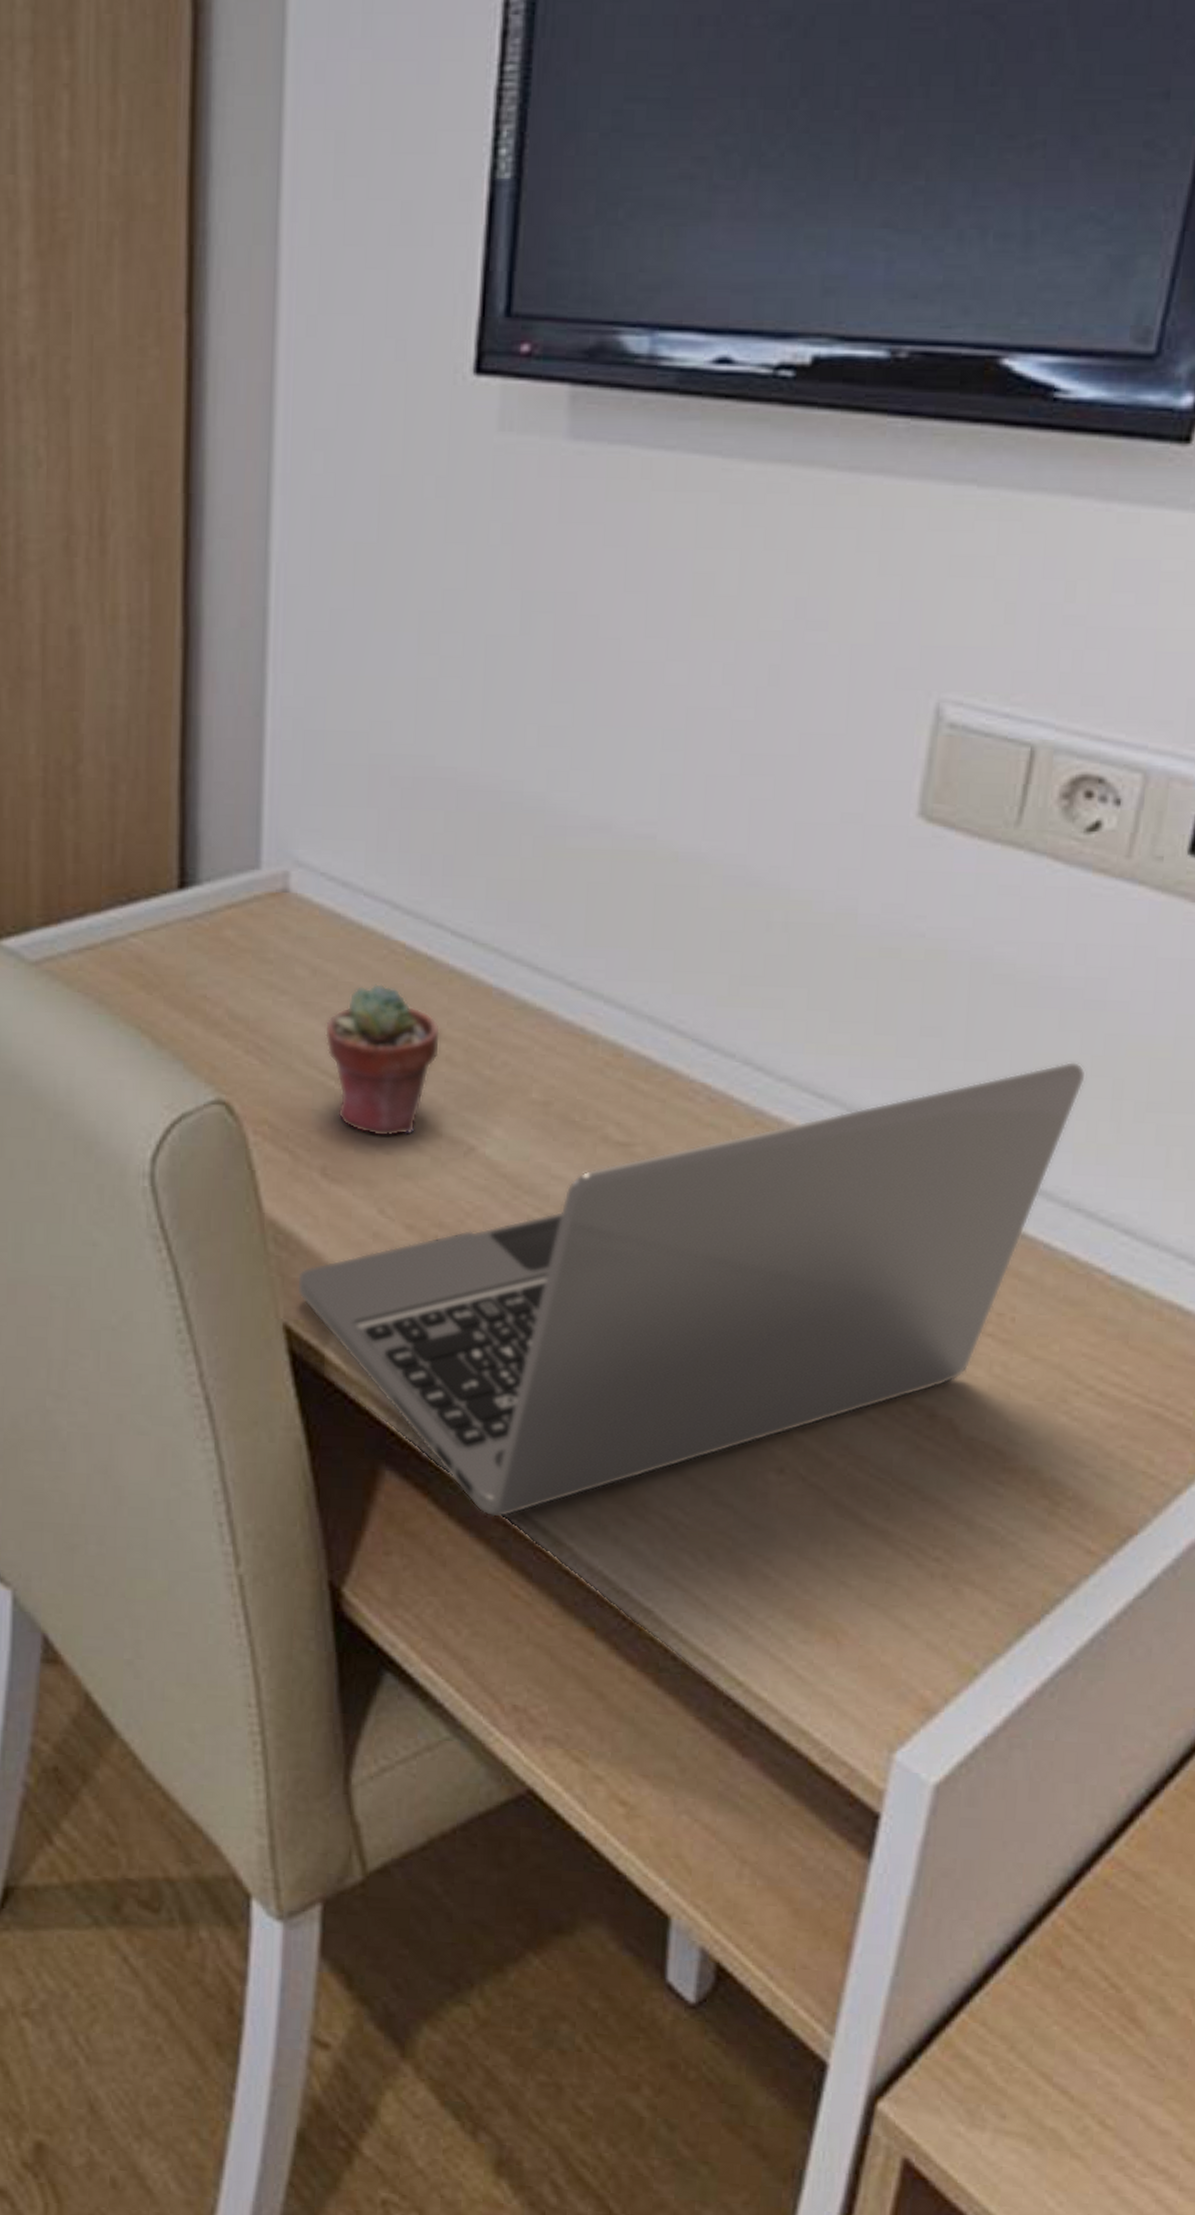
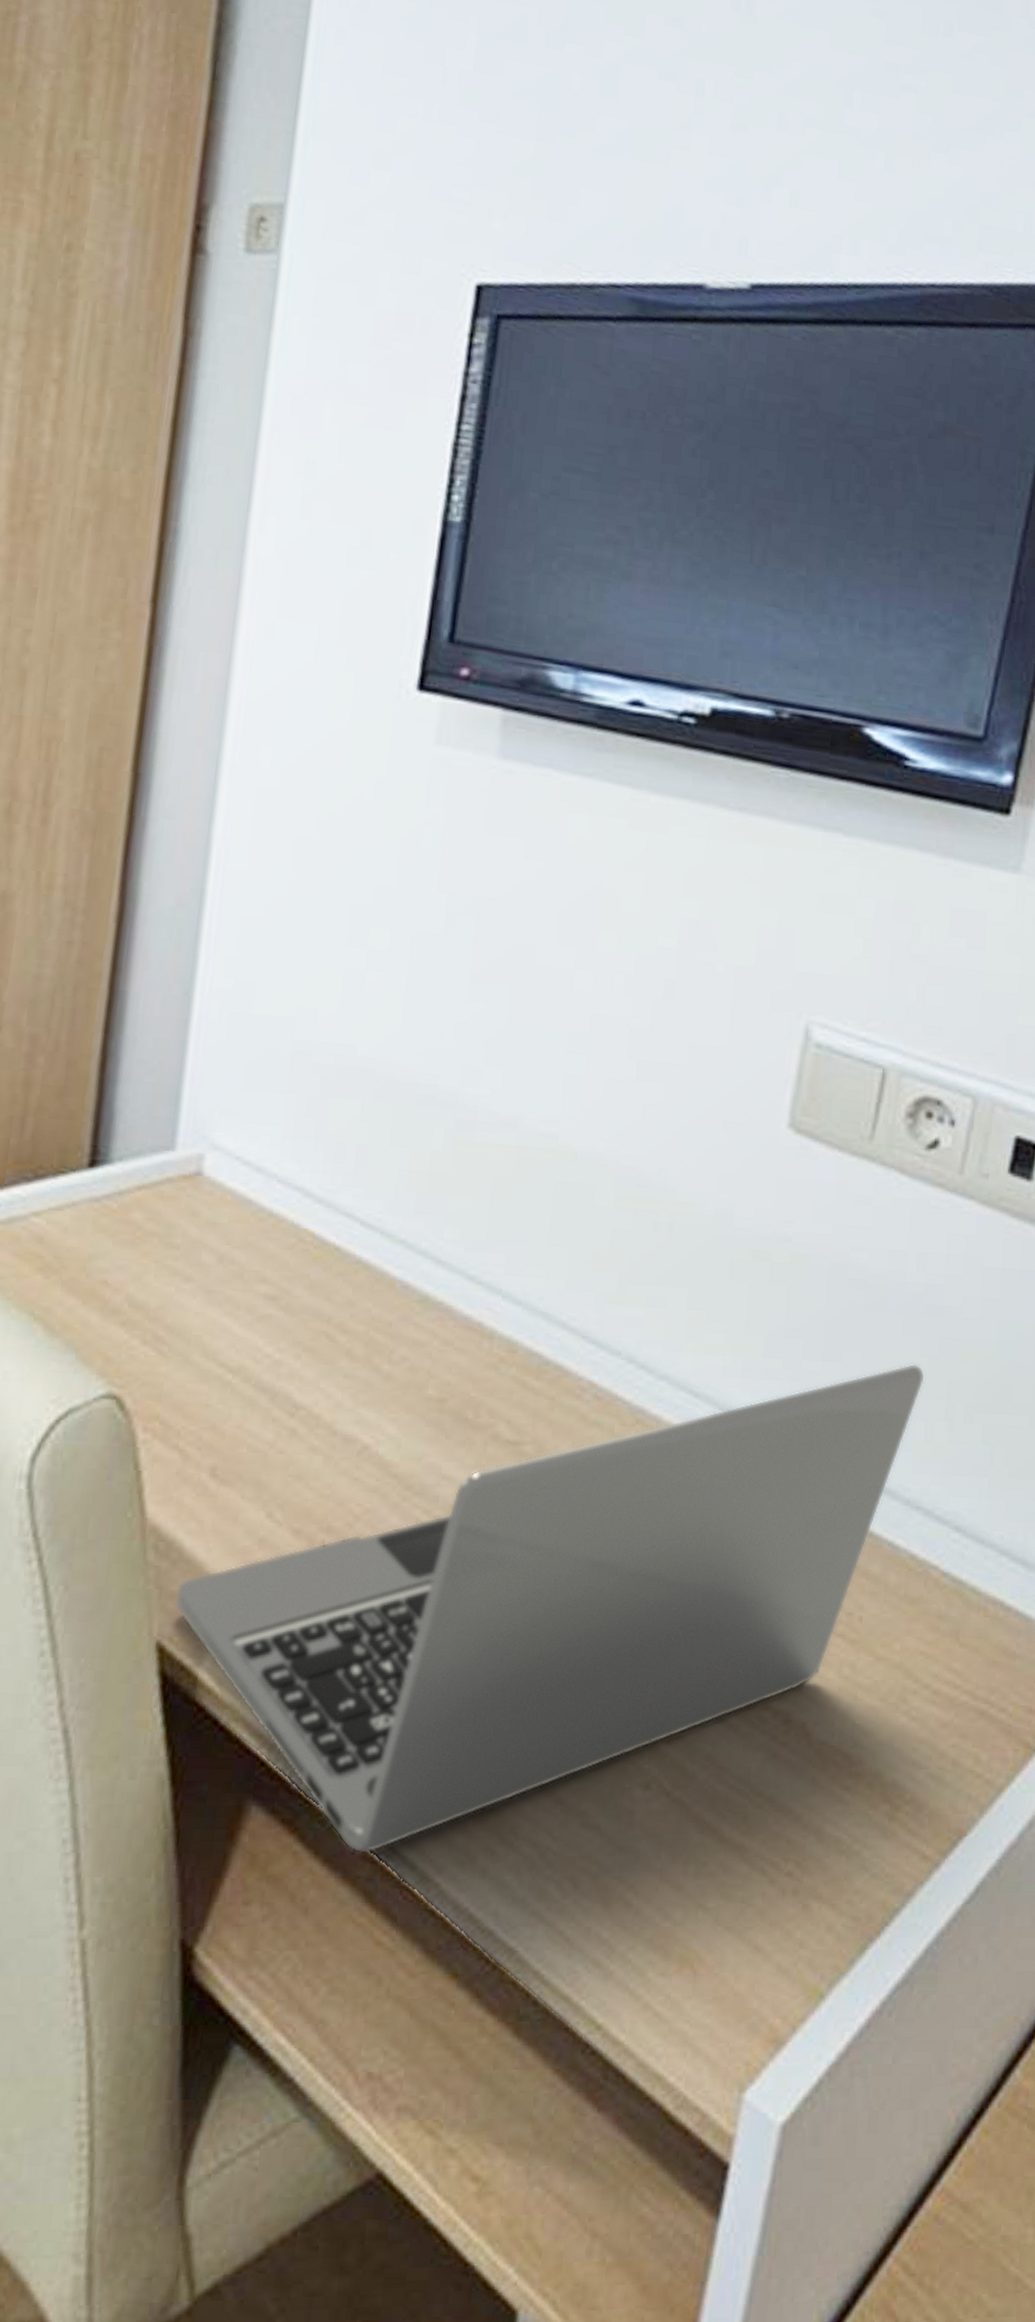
potted succulent: present [324,984,441,1138] -> none [226,1273,343,1435]

